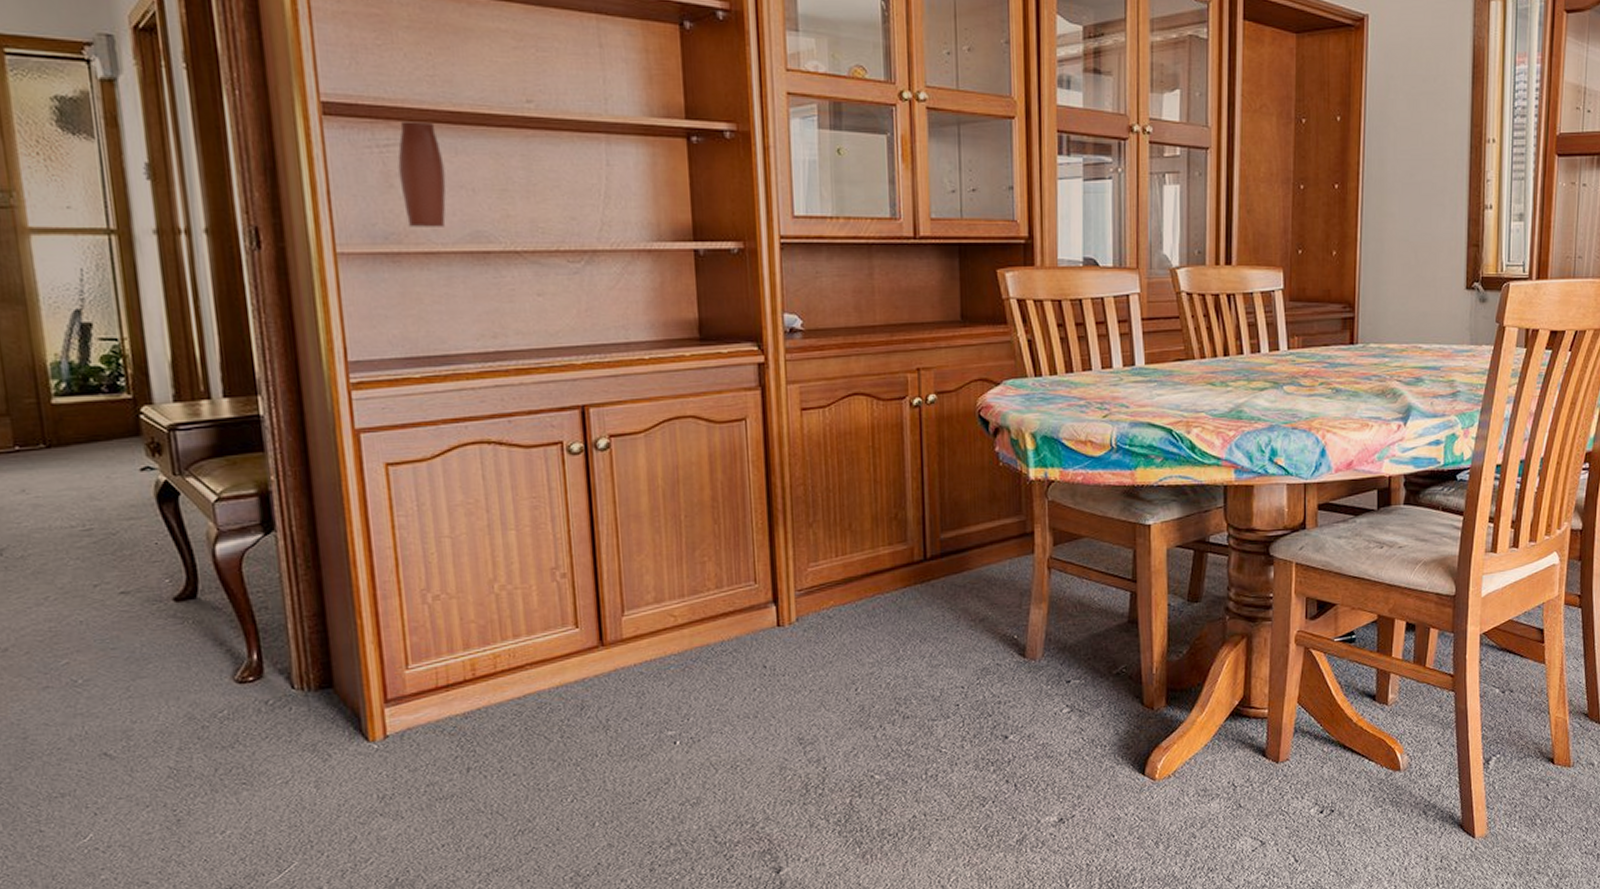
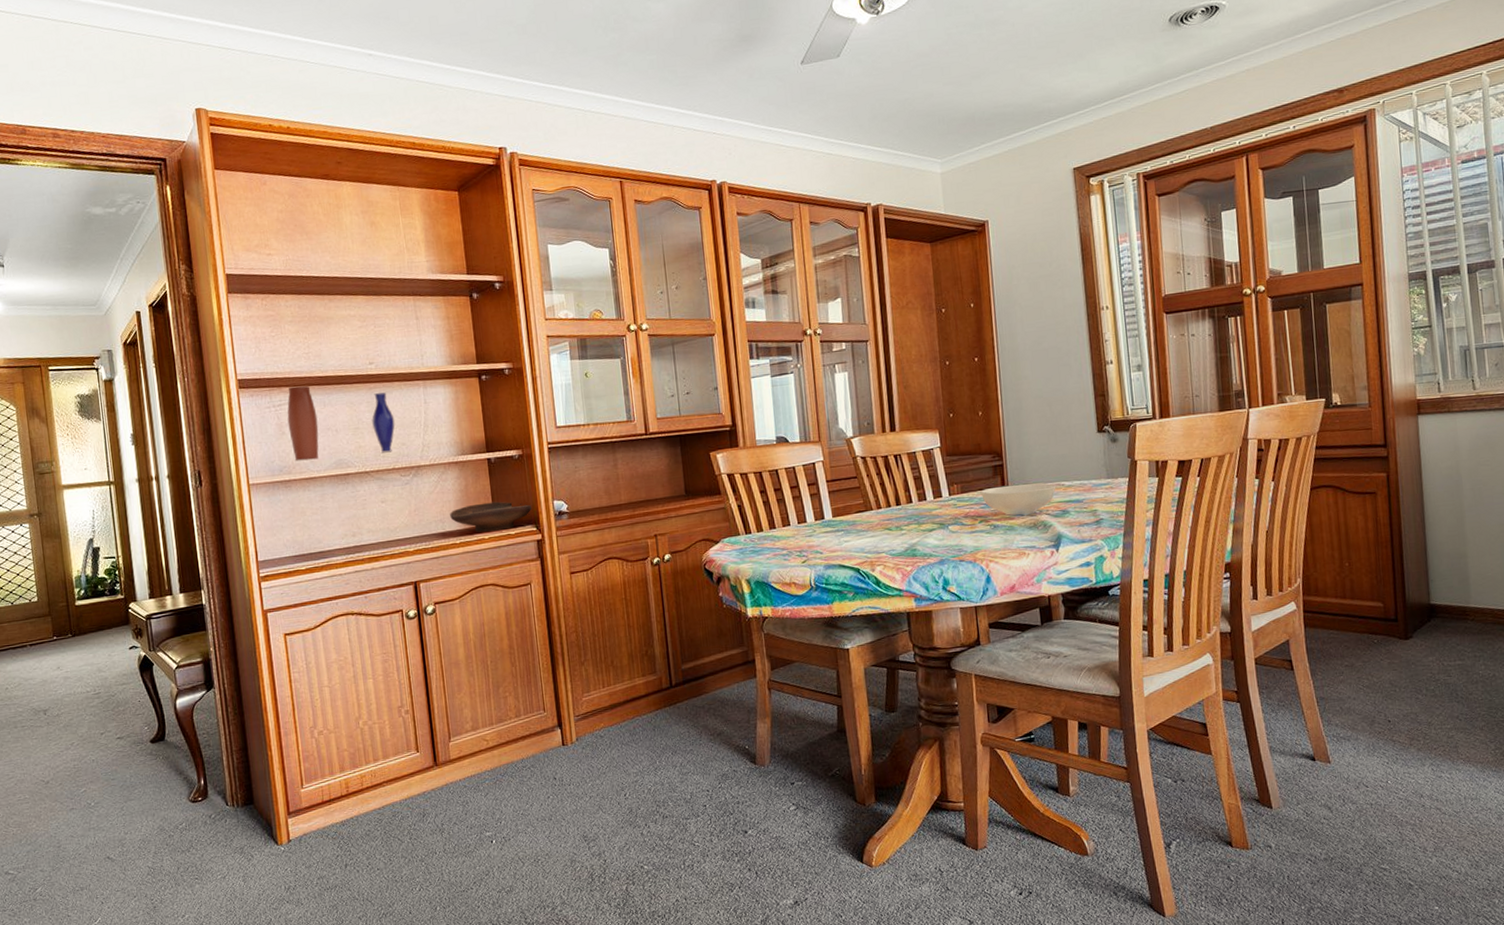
vase: none [527,144,562,228] -> present [372,392,395,453]
decorative bowl: none [637,308,754,347] -> present [450,501,533,533]
bowl: none [1324,342,1412,380] -> present [980,483,1056,516]

